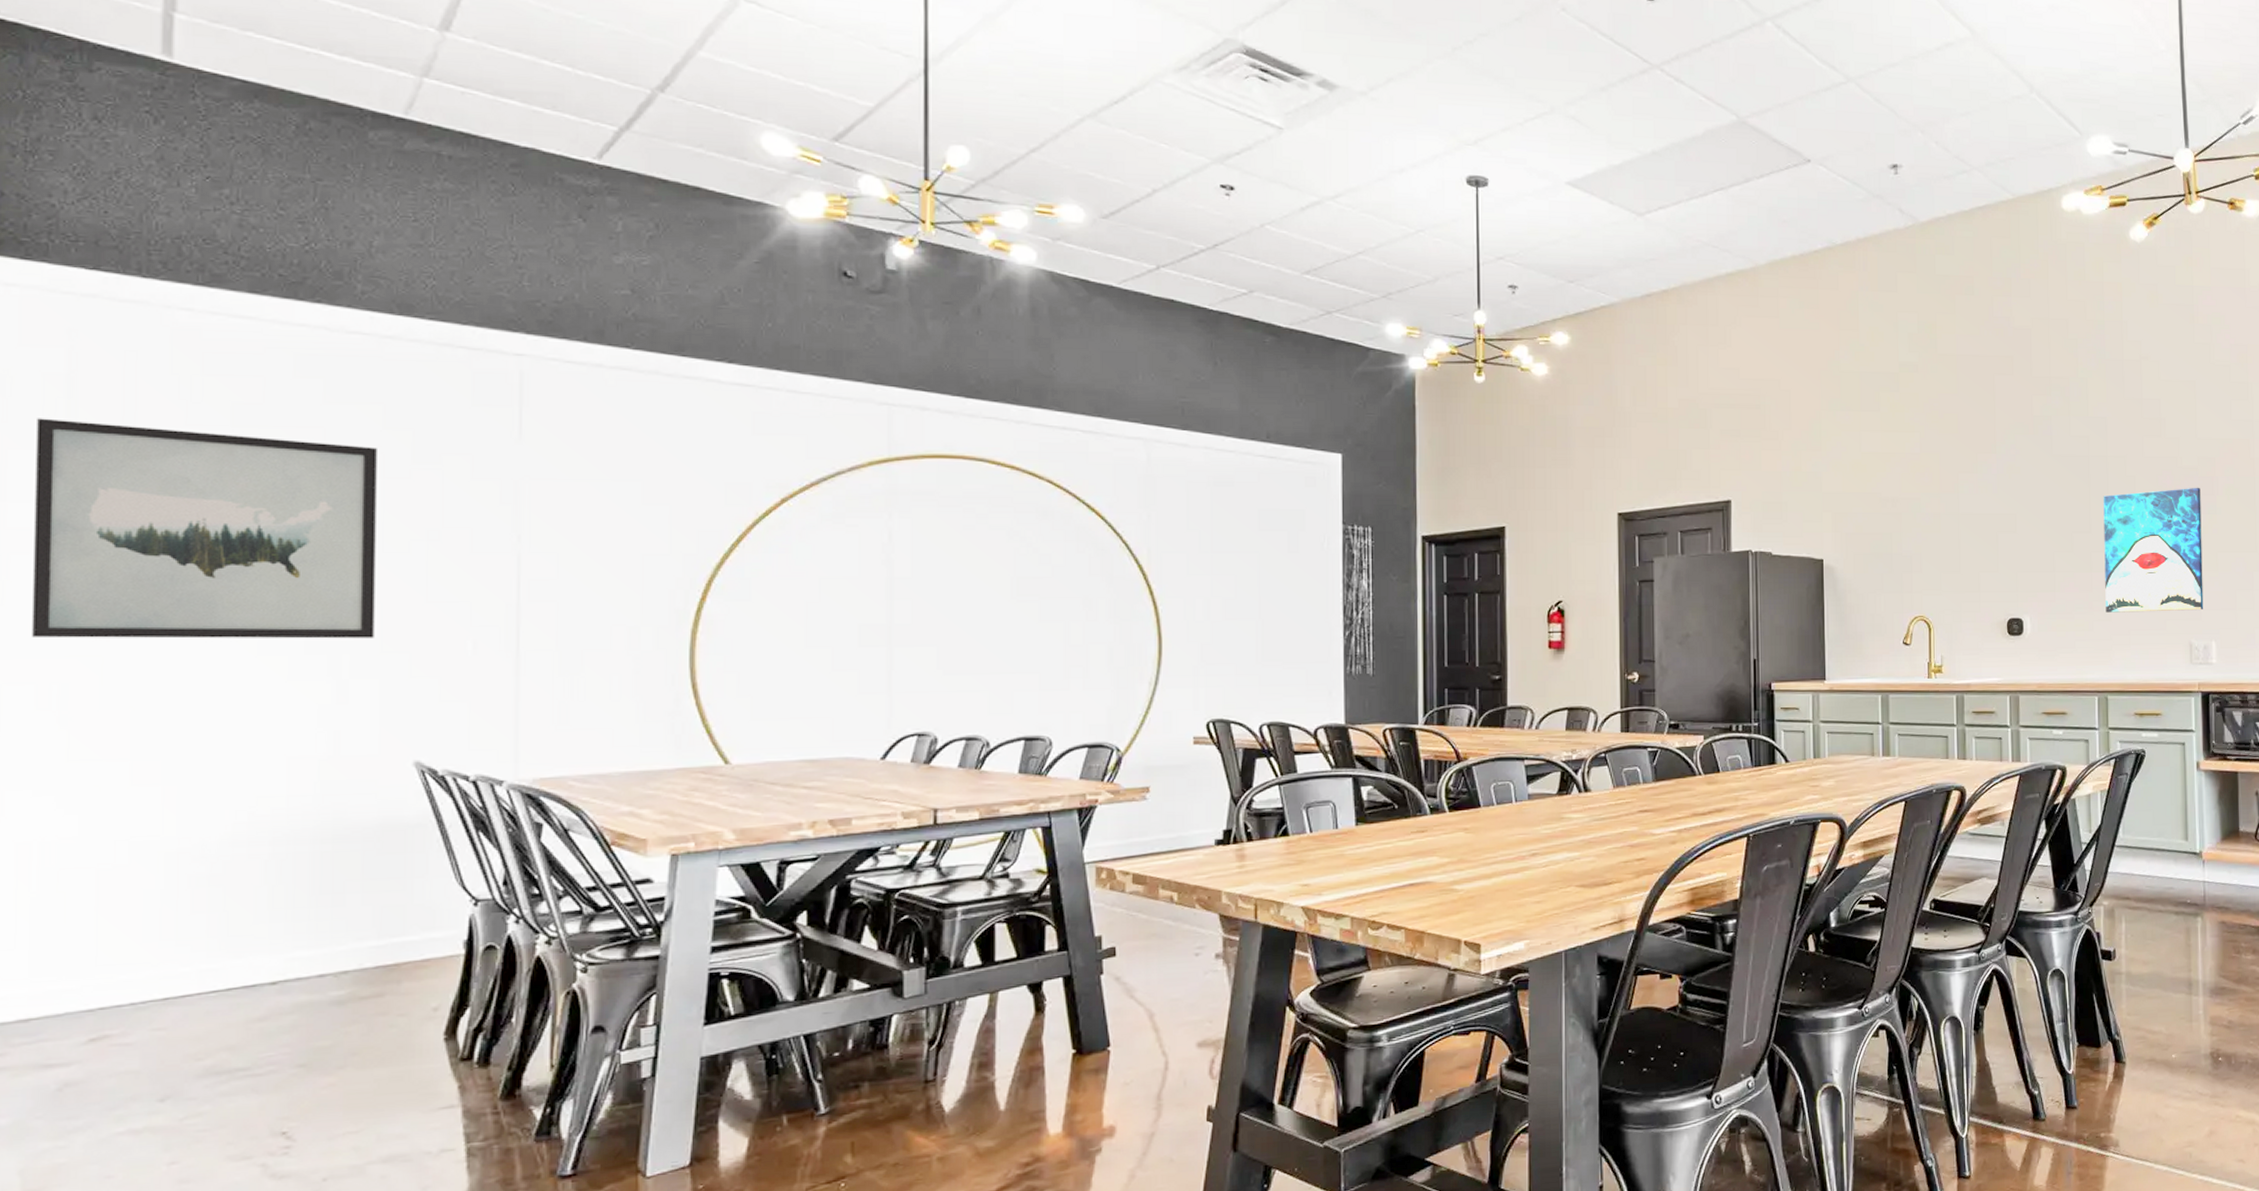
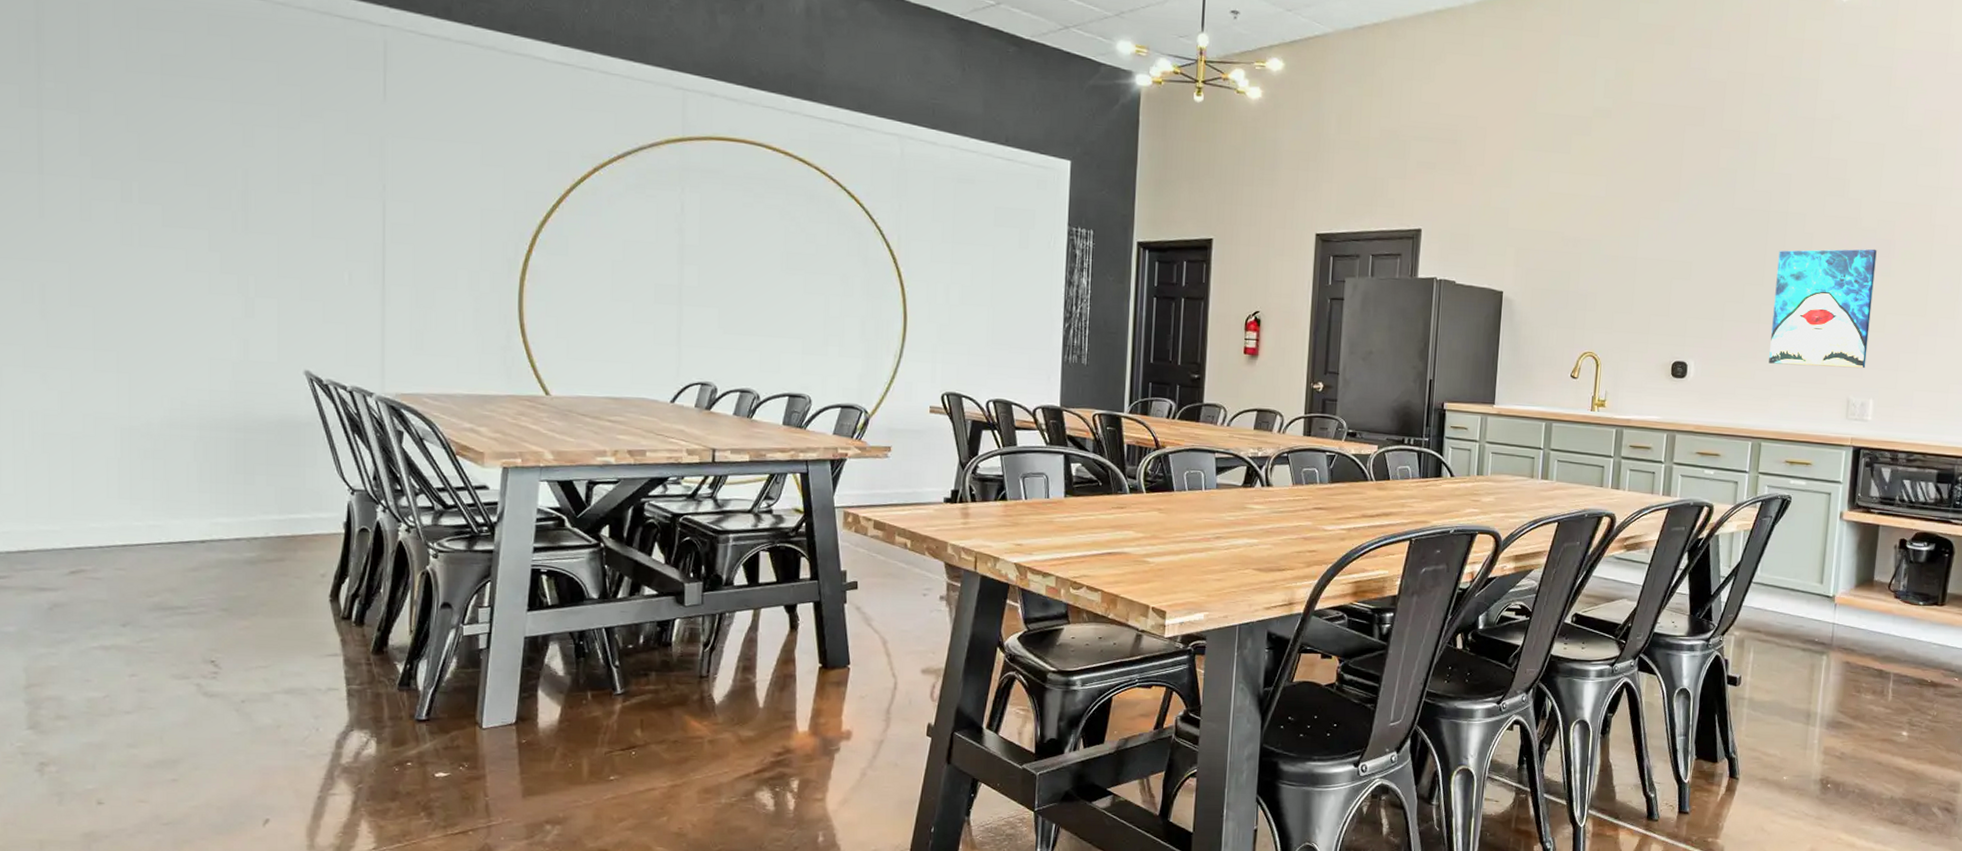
wall art: present [32,418,377,639] -> none [15,57,273,264]

